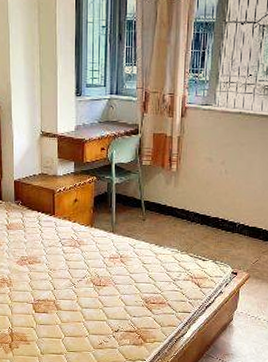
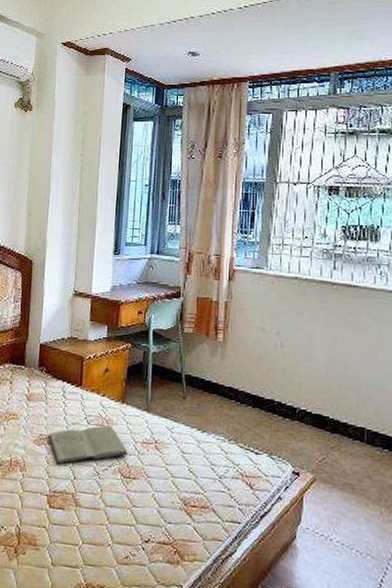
book: none [29,246,98,279] -> present [48,425,128,465]

